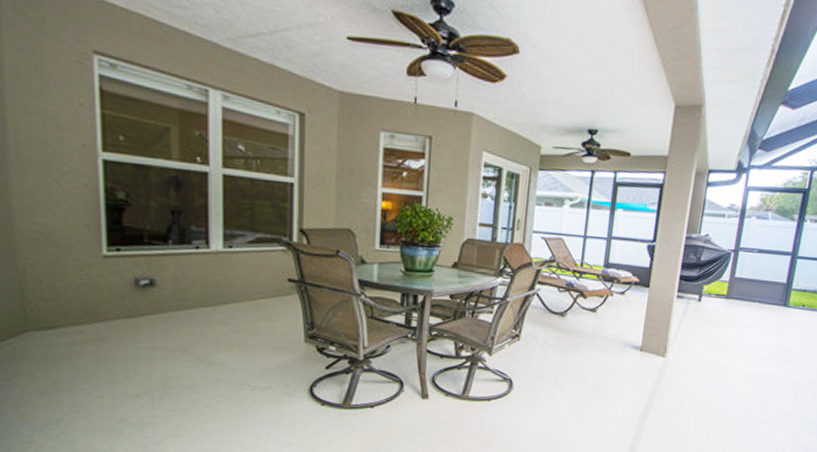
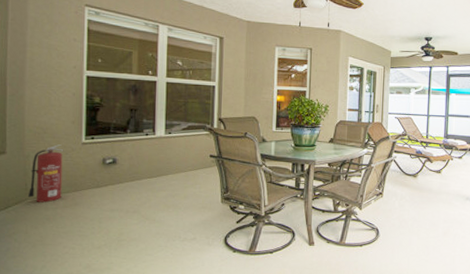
fire extinguisher: none [28,256,78,336] -> present [27,144,64,203]

